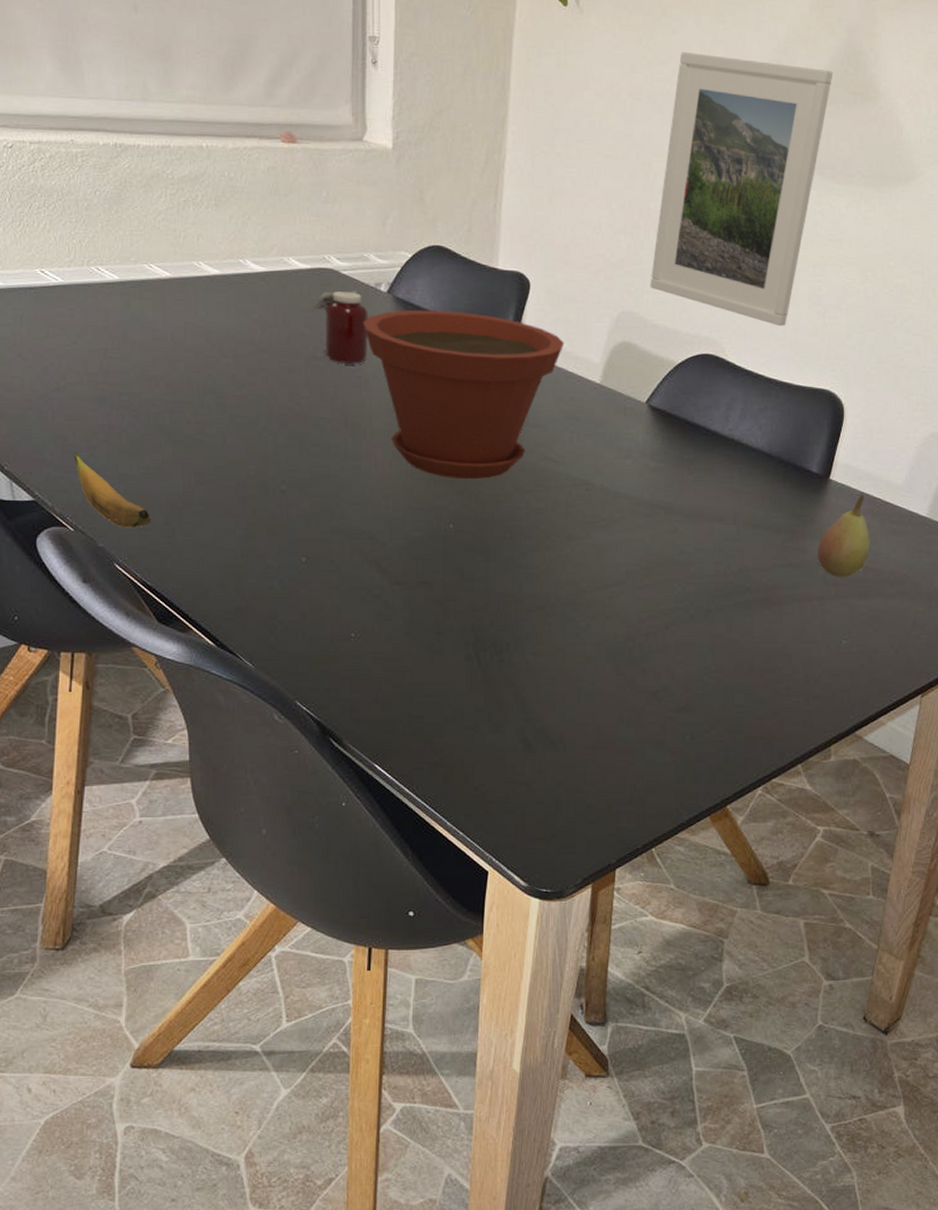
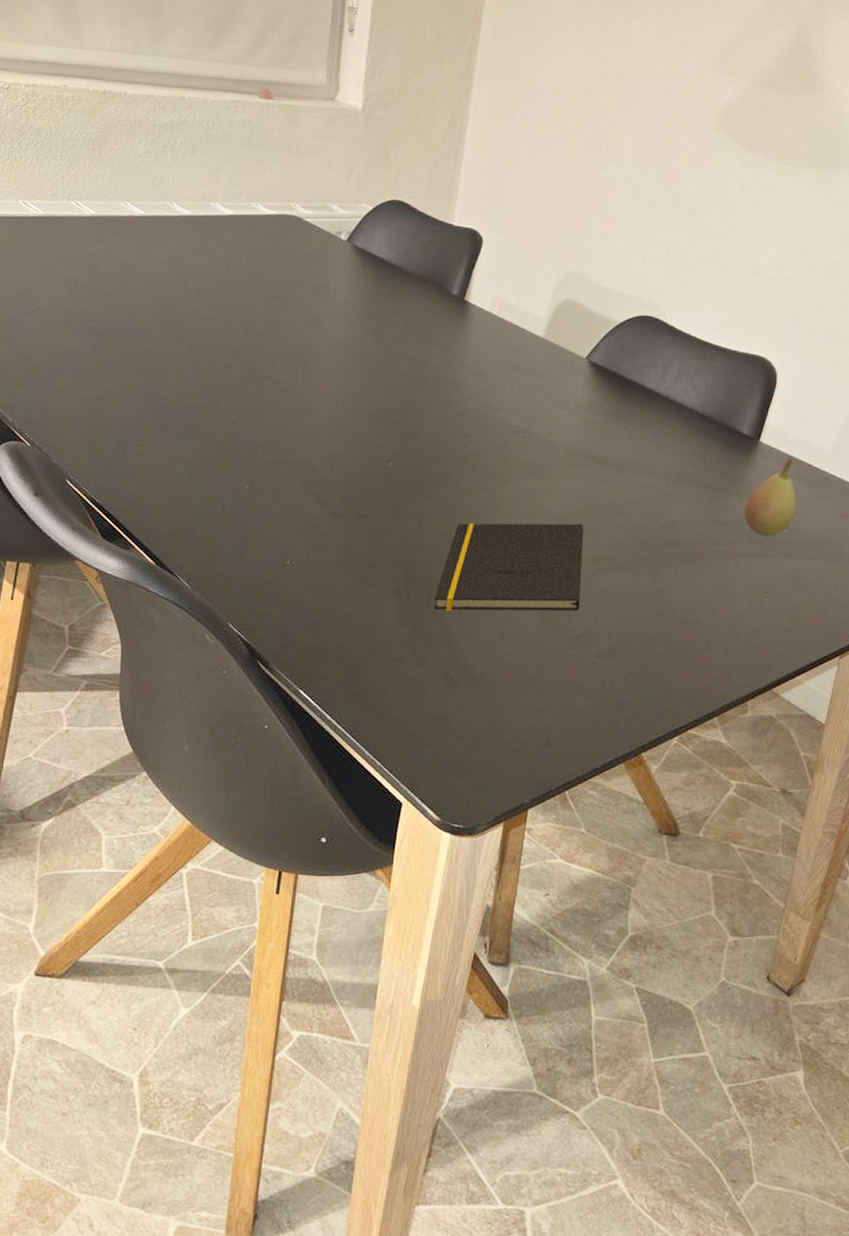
banana: present [74,452,152,528] -> none [37,372,105,447]
jar: present [309,290,368,364] -> none [271,236,328,306]
plant pot: present [363,310,565,480] -> none [322,258,512,421]
notepad: none [506,576,655,674] -> present [434,523,584,612]
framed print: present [650,52,833,327] -> none [596,36,782,294]

